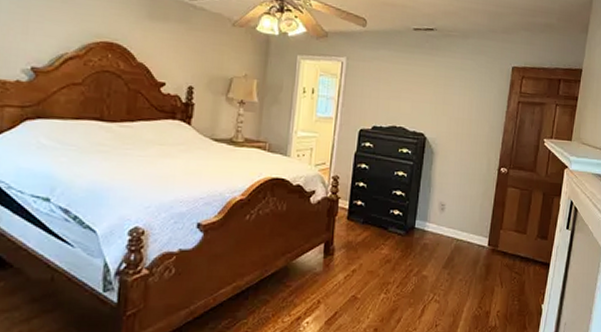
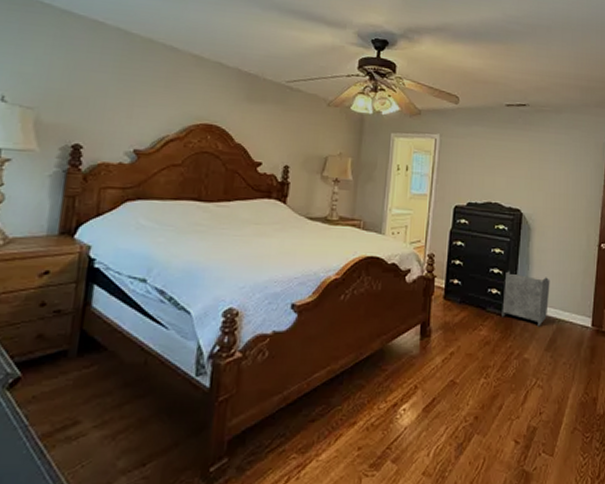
waste basket: none [403,192,451,246] -> present [502,270,550,327]

